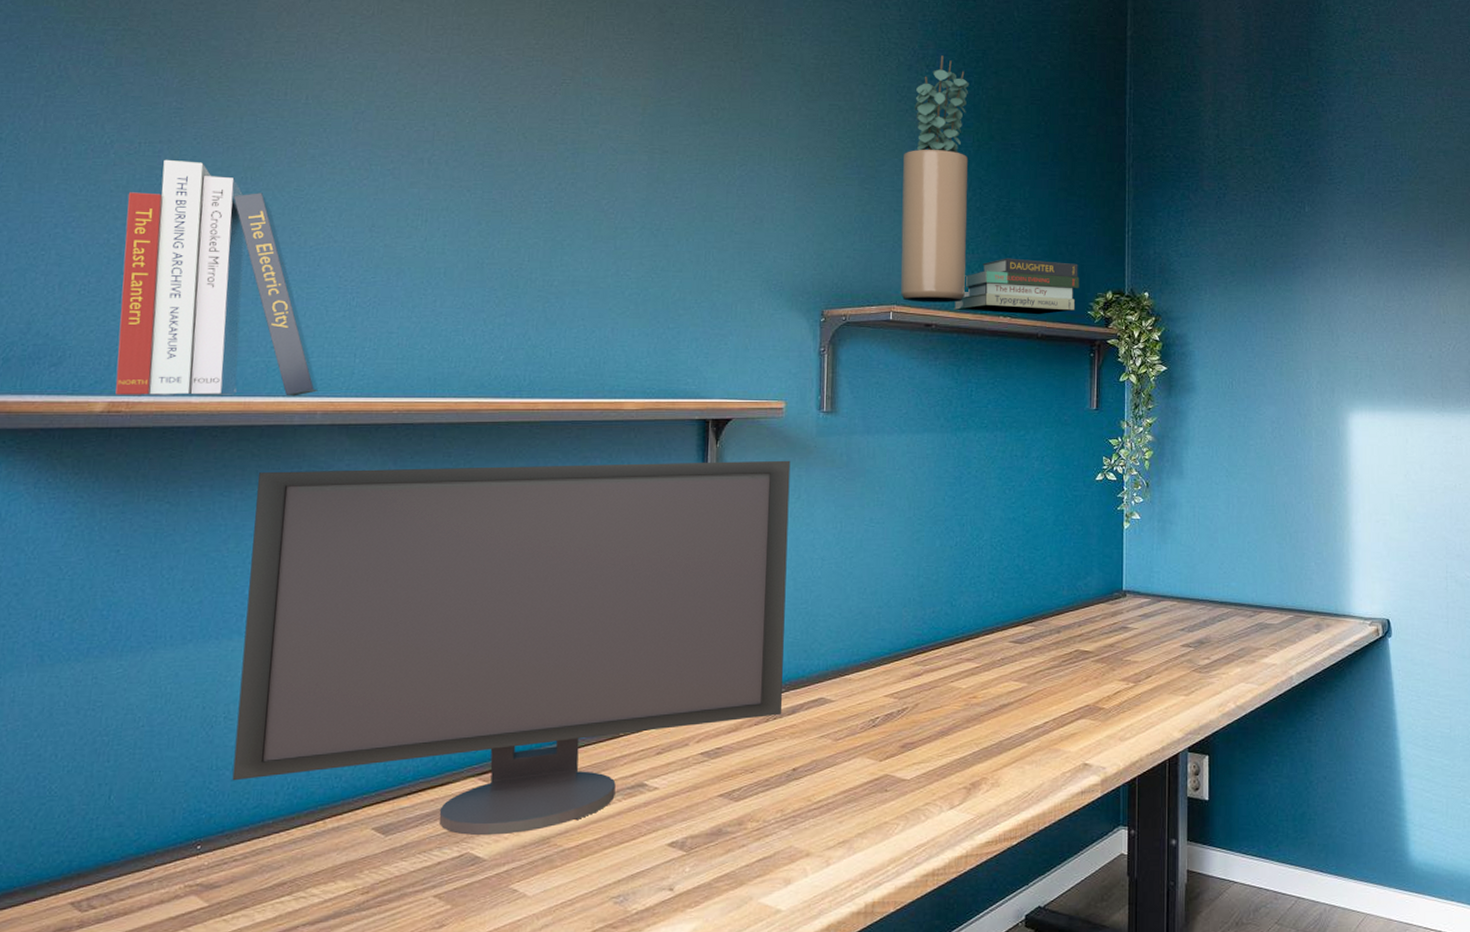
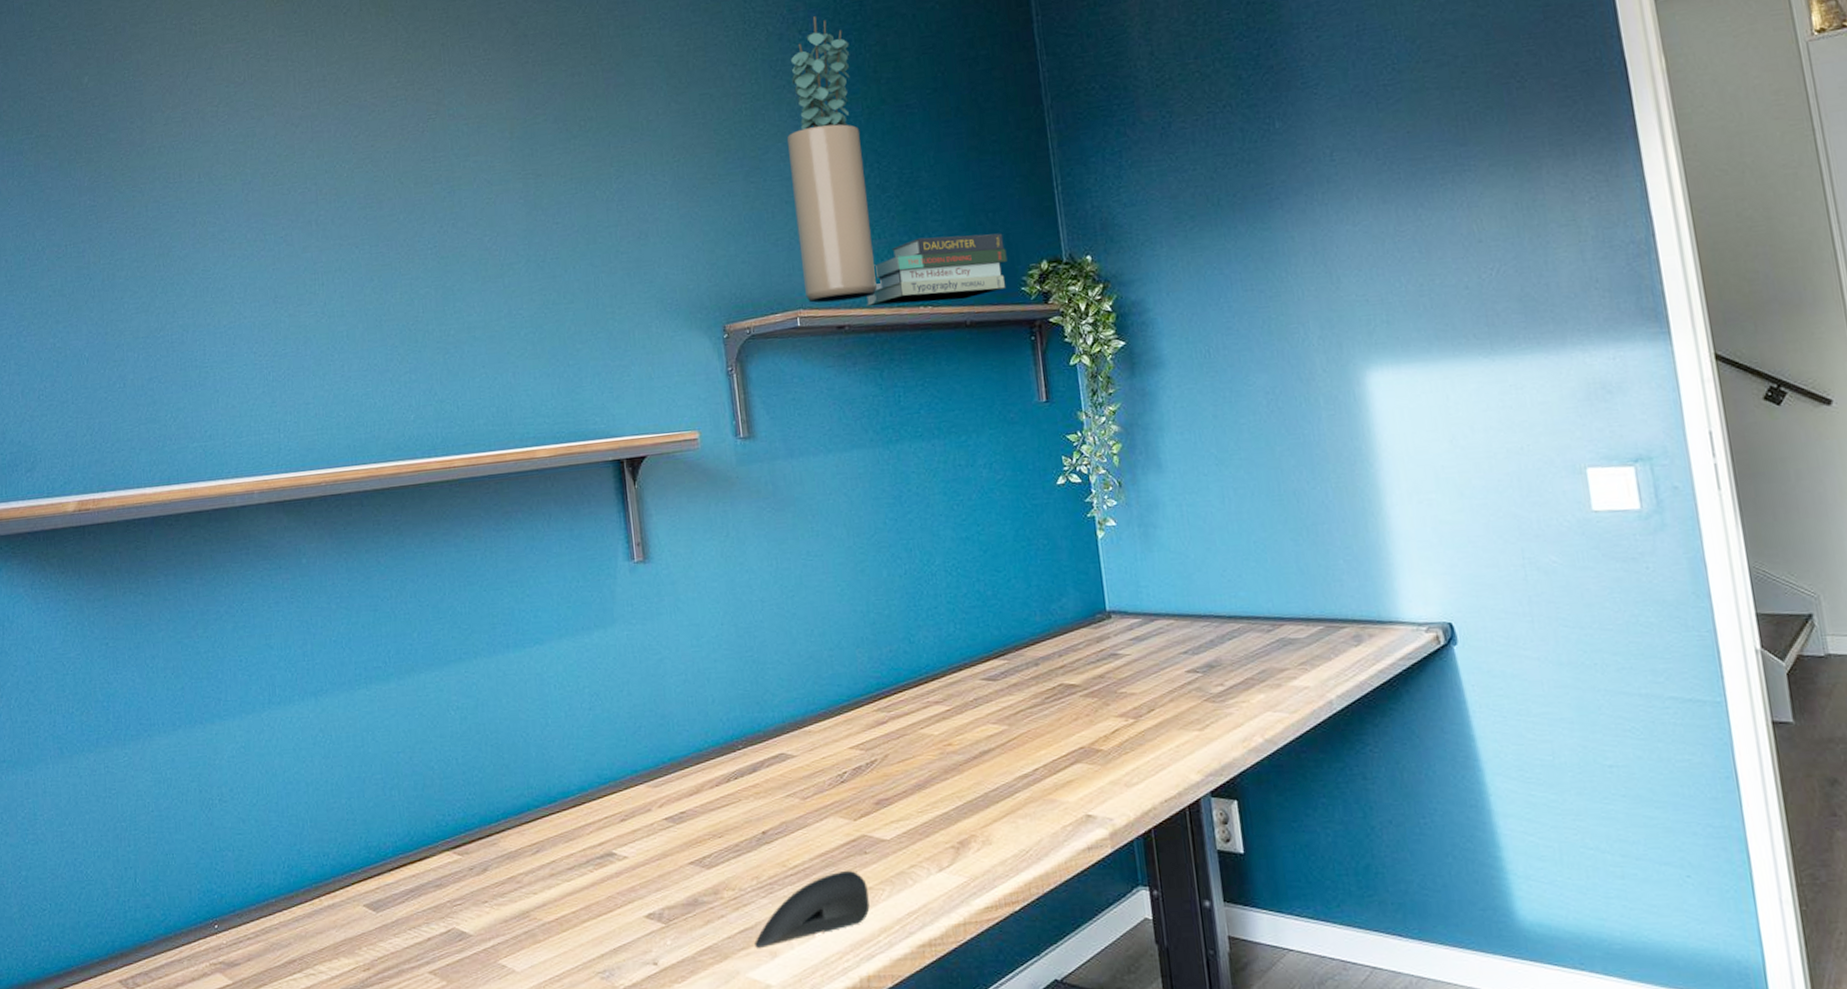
books: present [115,159,318,396] -> none [64,256,252,494]
computer monitor: present [232,460,791,836] -> none [213,495,742,911]
computer mouse: none [770,806,884,877] -> present [753,870,870,949]

